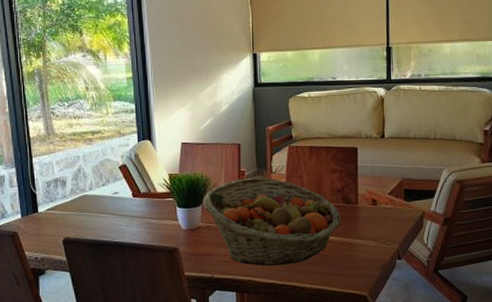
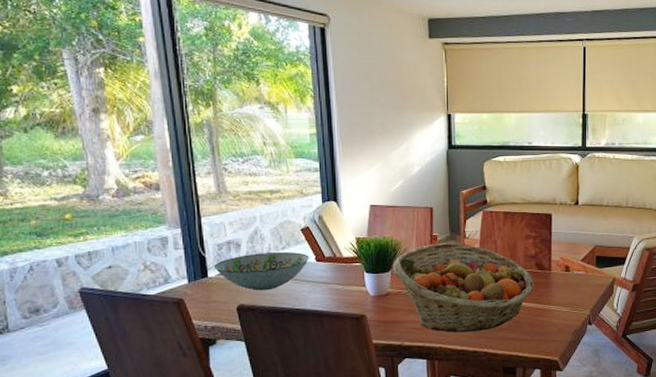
decorative bowl: none [44,188,127,225] -> present [214,251,309,291]

